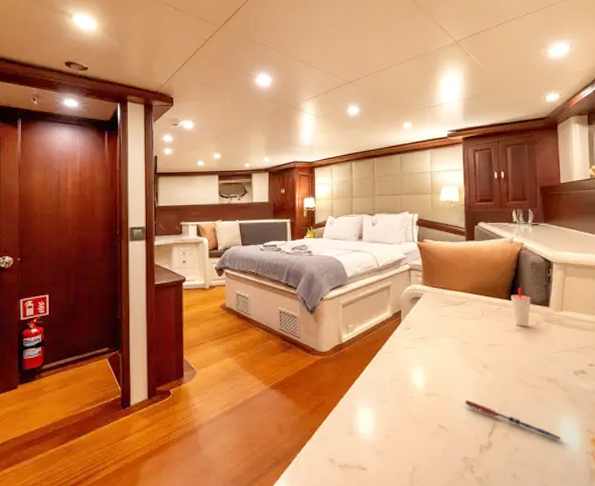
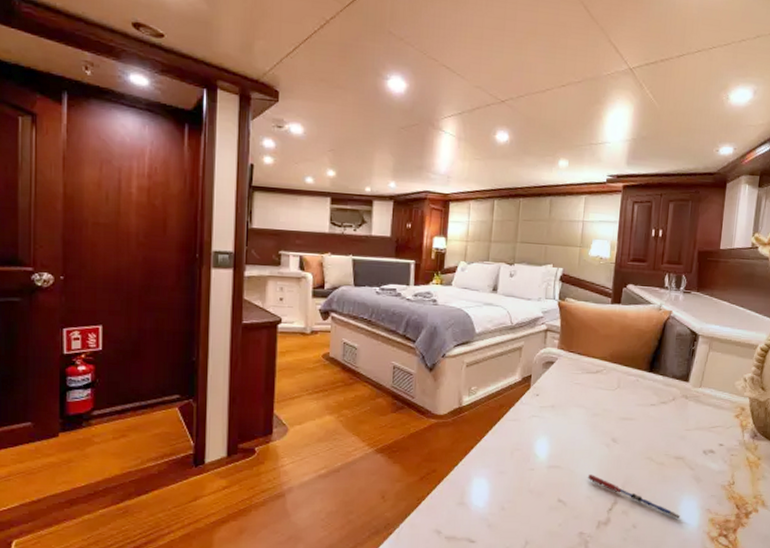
cup: present [511,288,531,326] -> none [650,359,671,401]

